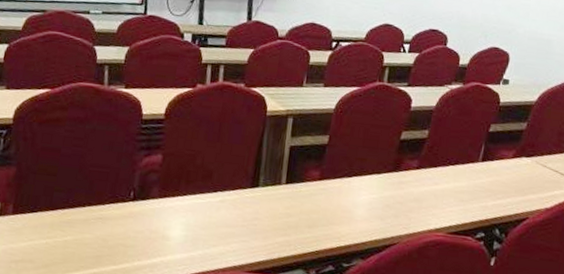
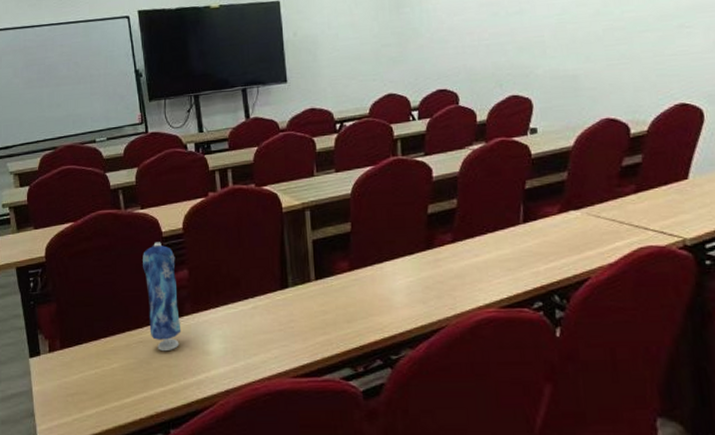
dress: none [111,123,152,232] -> present [143,242,182,352]

